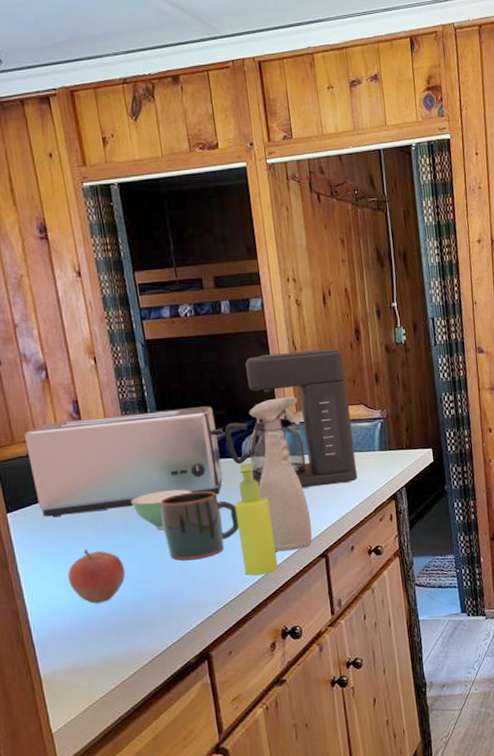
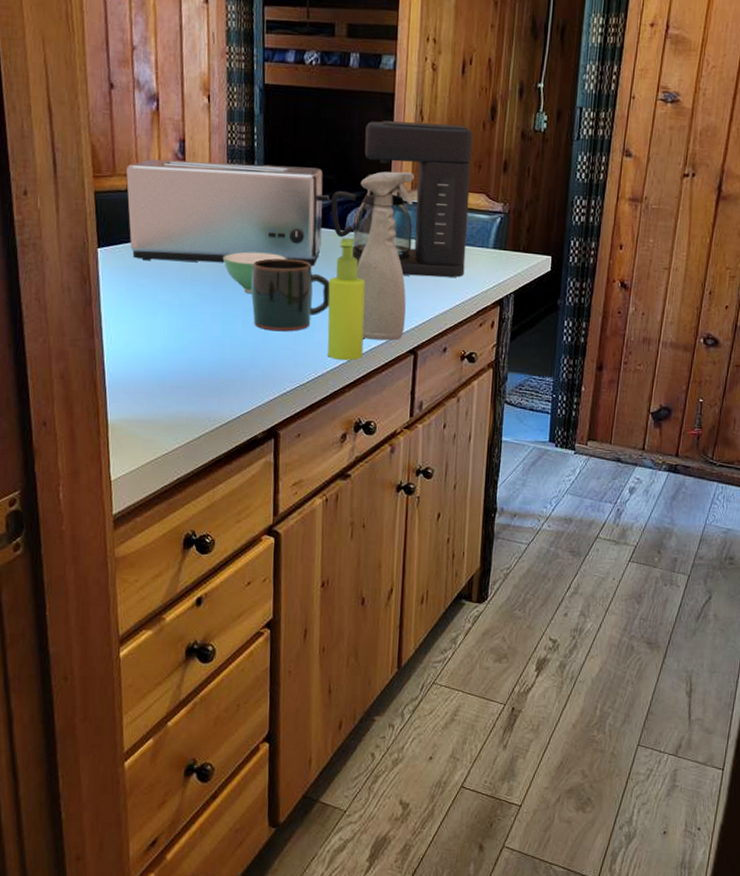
apple: present [68,549,126,604] -> none [148,300,206,358]

